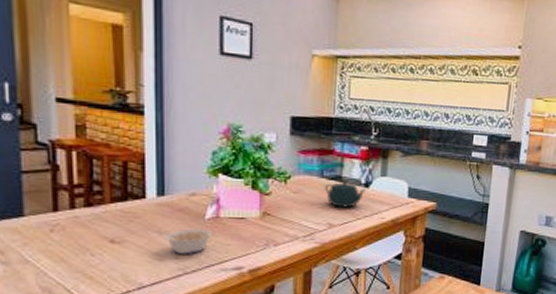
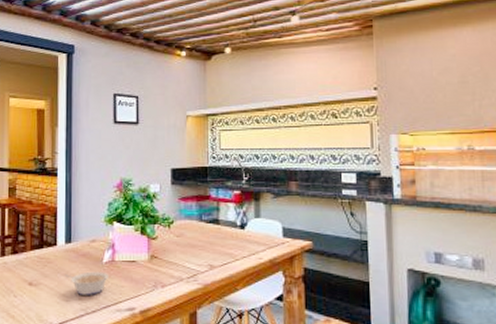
teapot: present [325,179,366,208] -> none [204,222,242,249]

